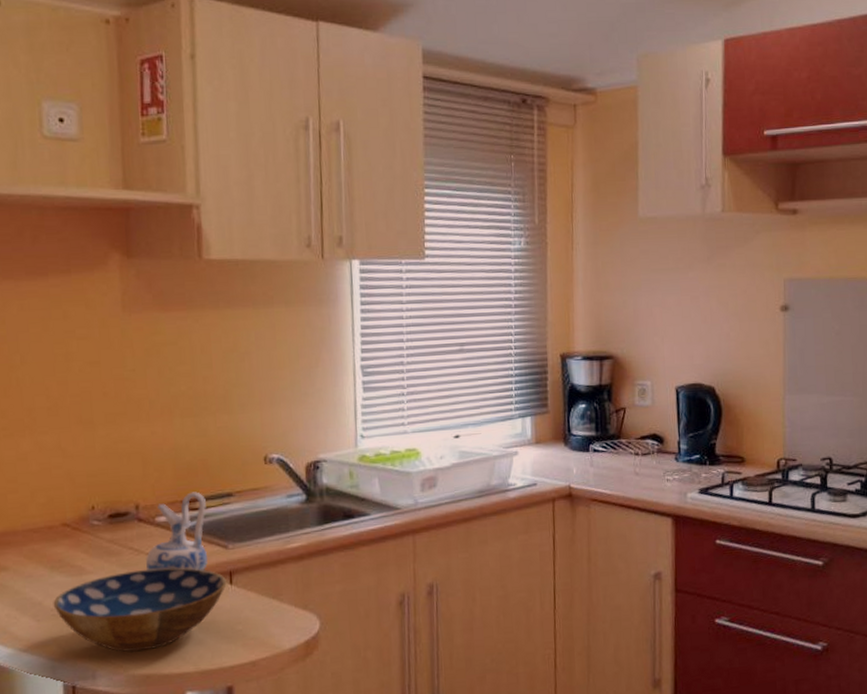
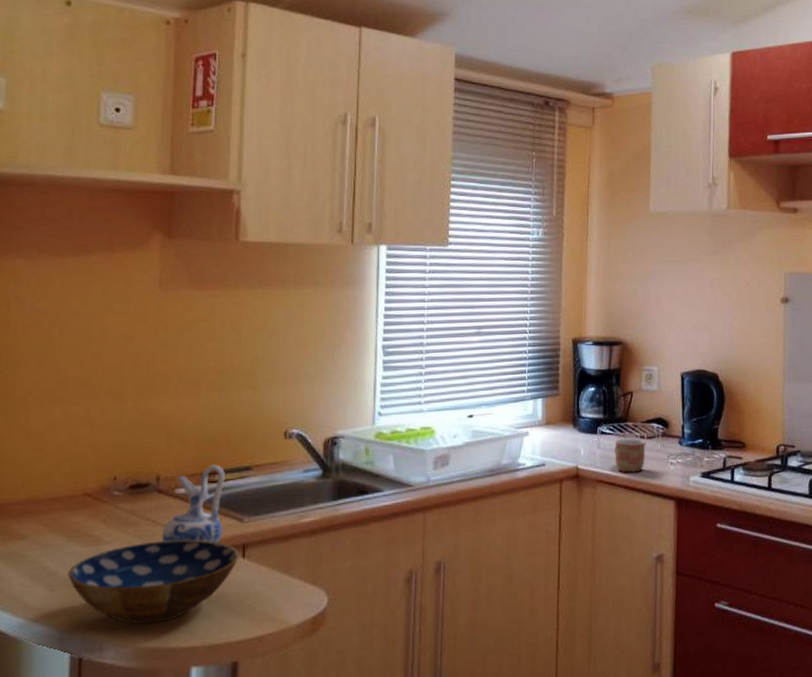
mug: none [608,455,641,491] -> present [614,438,646,473]

